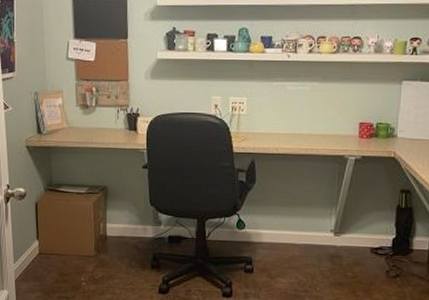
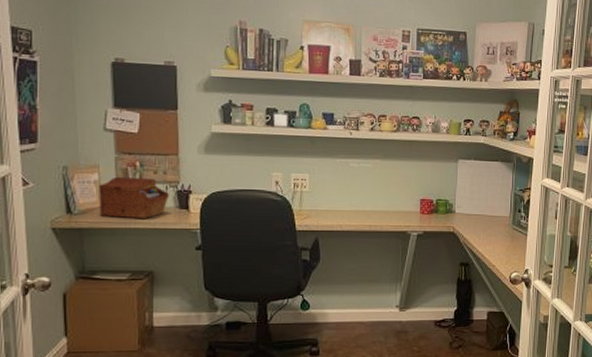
sewing box: none [62,100,121,140] -> present [99,176,170,220]

